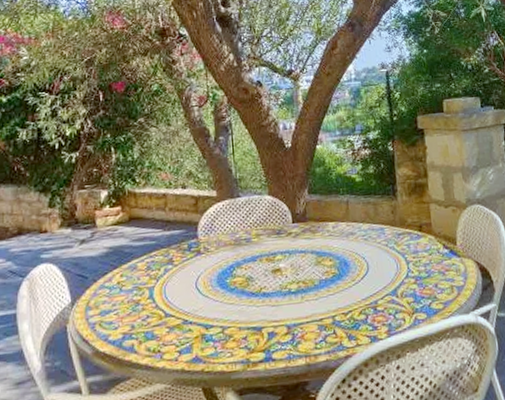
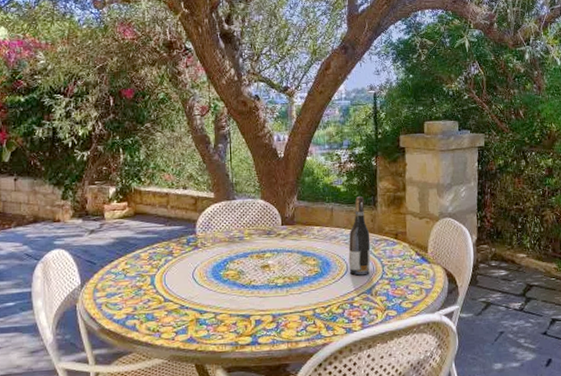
wine bottle: none [367,186,394,275] -> present [348,196,371,276]

